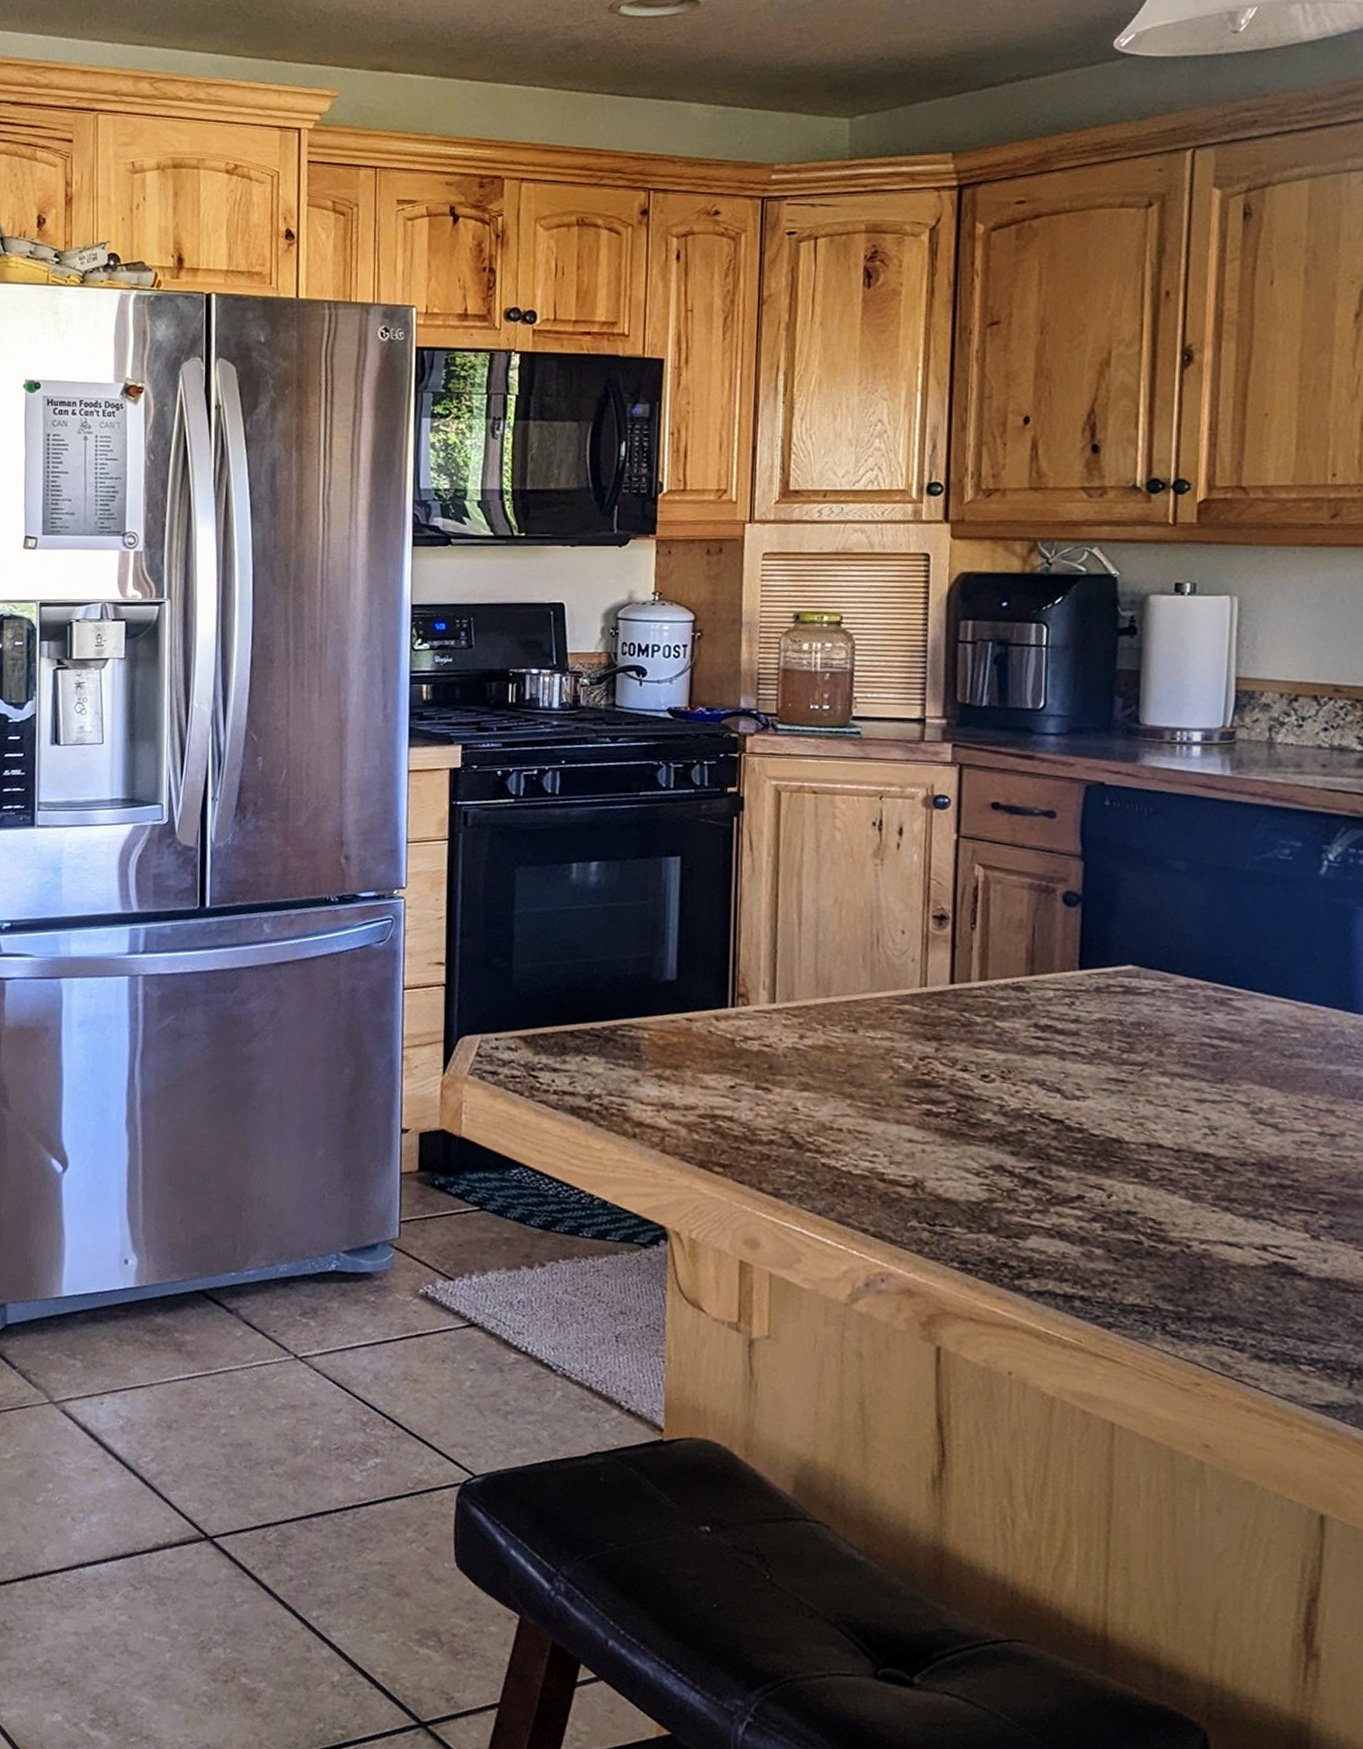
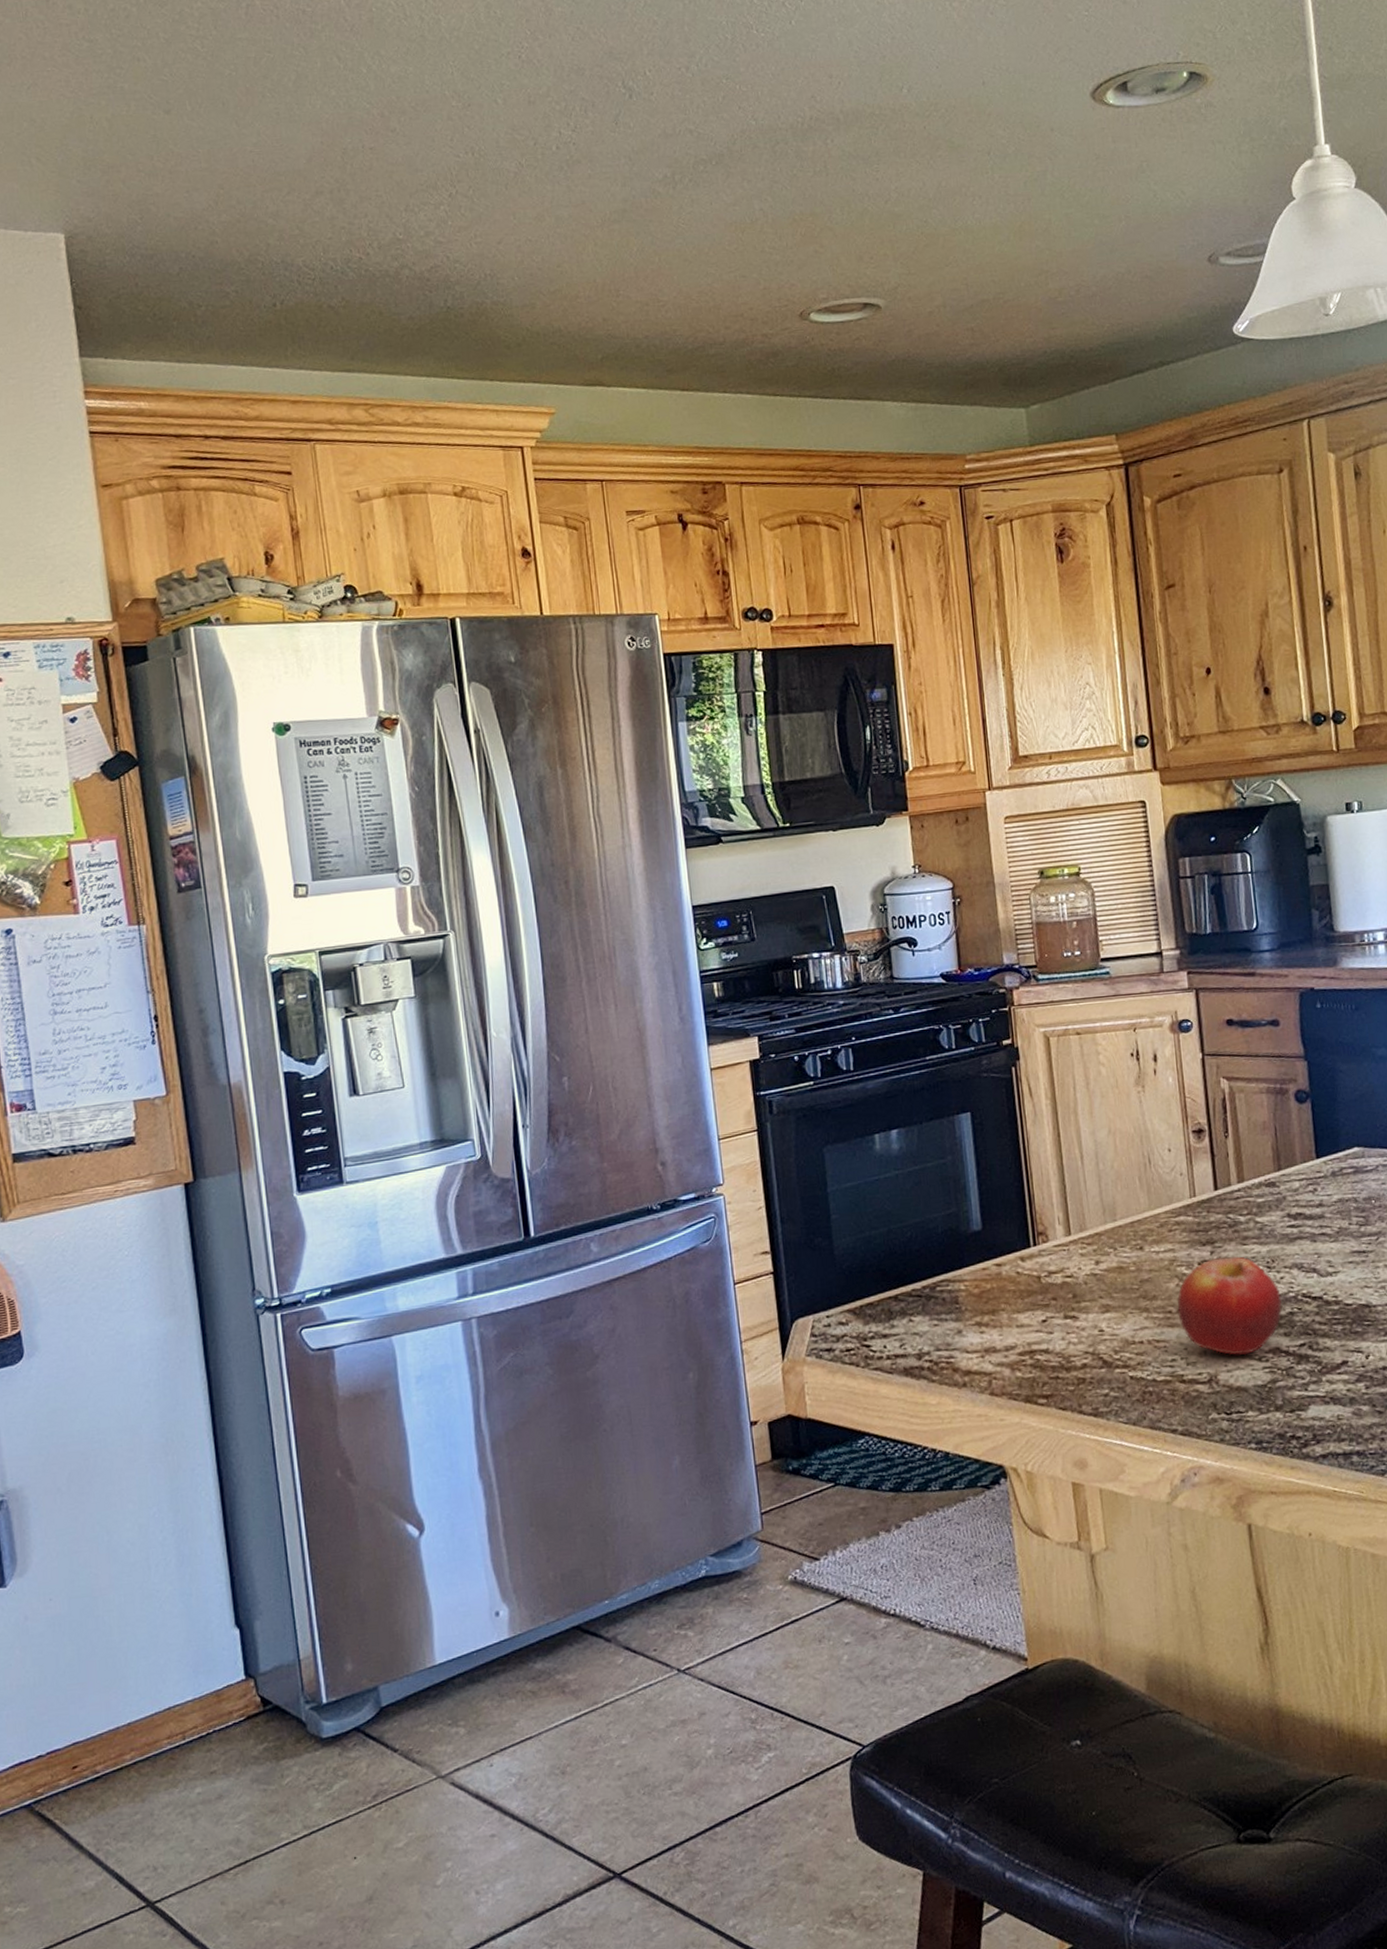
fruit: none [887,1056,1014,1167] -> present [1177,1256,1282,1356]

